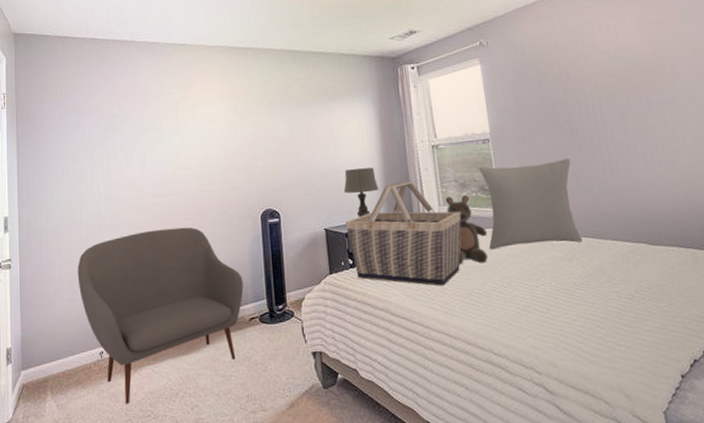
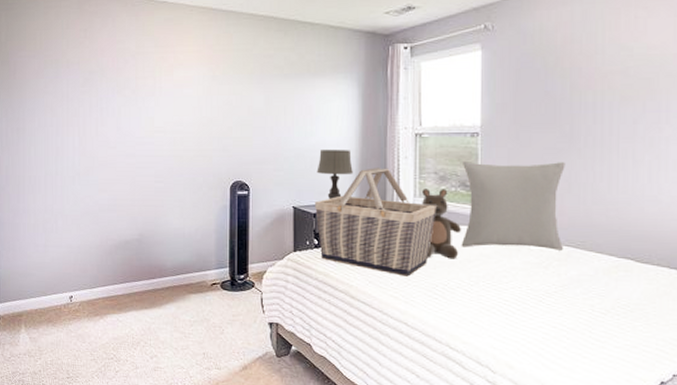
armchair: present [77,227,244,404] -> none [51,189,208,345]

